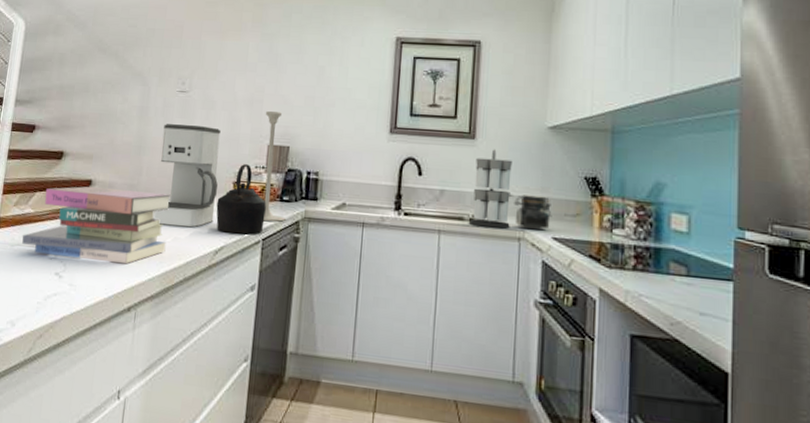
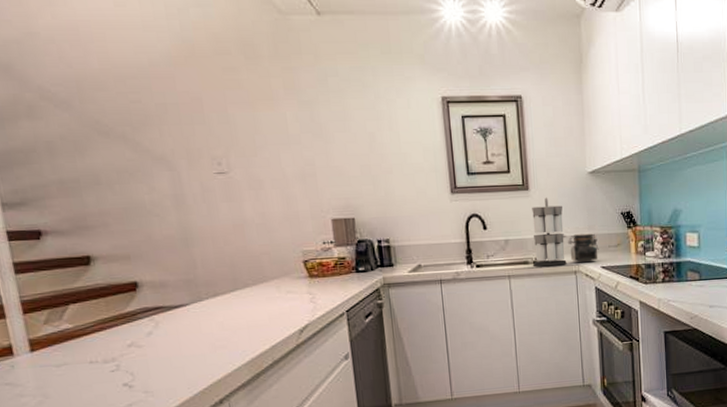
books: present [22,186,171,264] -> none [66,283,246,369]
coffee maker: present [153,124,221,229] -> none [209,208,291,316]
kettle: present [216,164,266,235] -> none [290,241,345,311]
candlestick: present [263,111,286,222] -> none [321,184,366,294]

